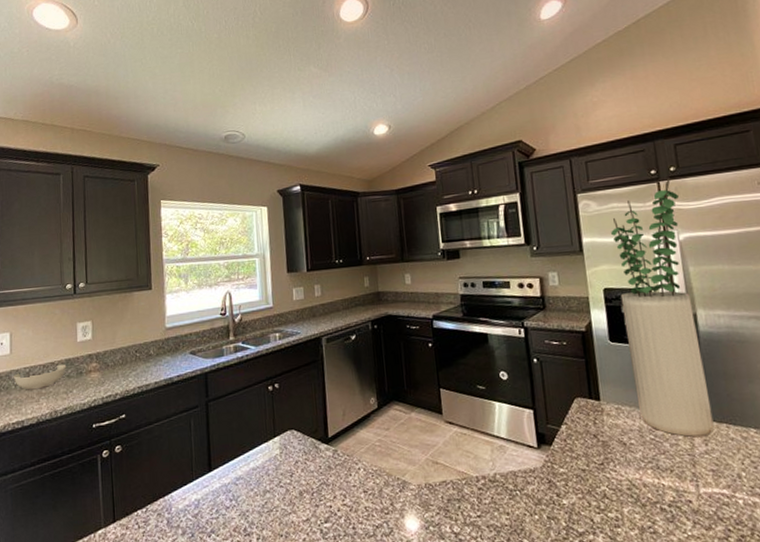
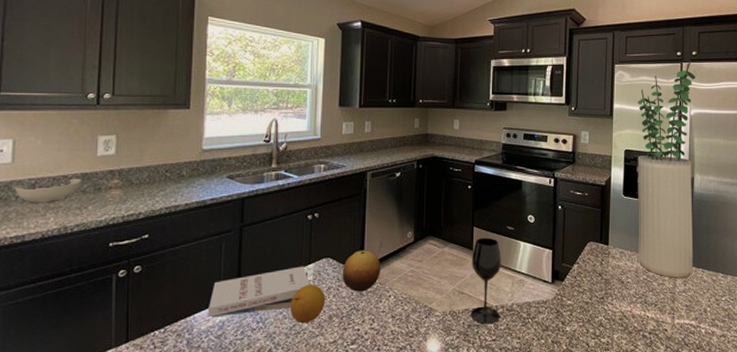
books: none [183,439,277,496] -> present [207,266,310,318]
fruit: none [259,458,295,501] -> present [290,284,326,324]
fruit: none [308,419,347,465] -> present [343,250,381,292]
wineglass: none [442,399,483,498] -> present [470,237,502,324]

